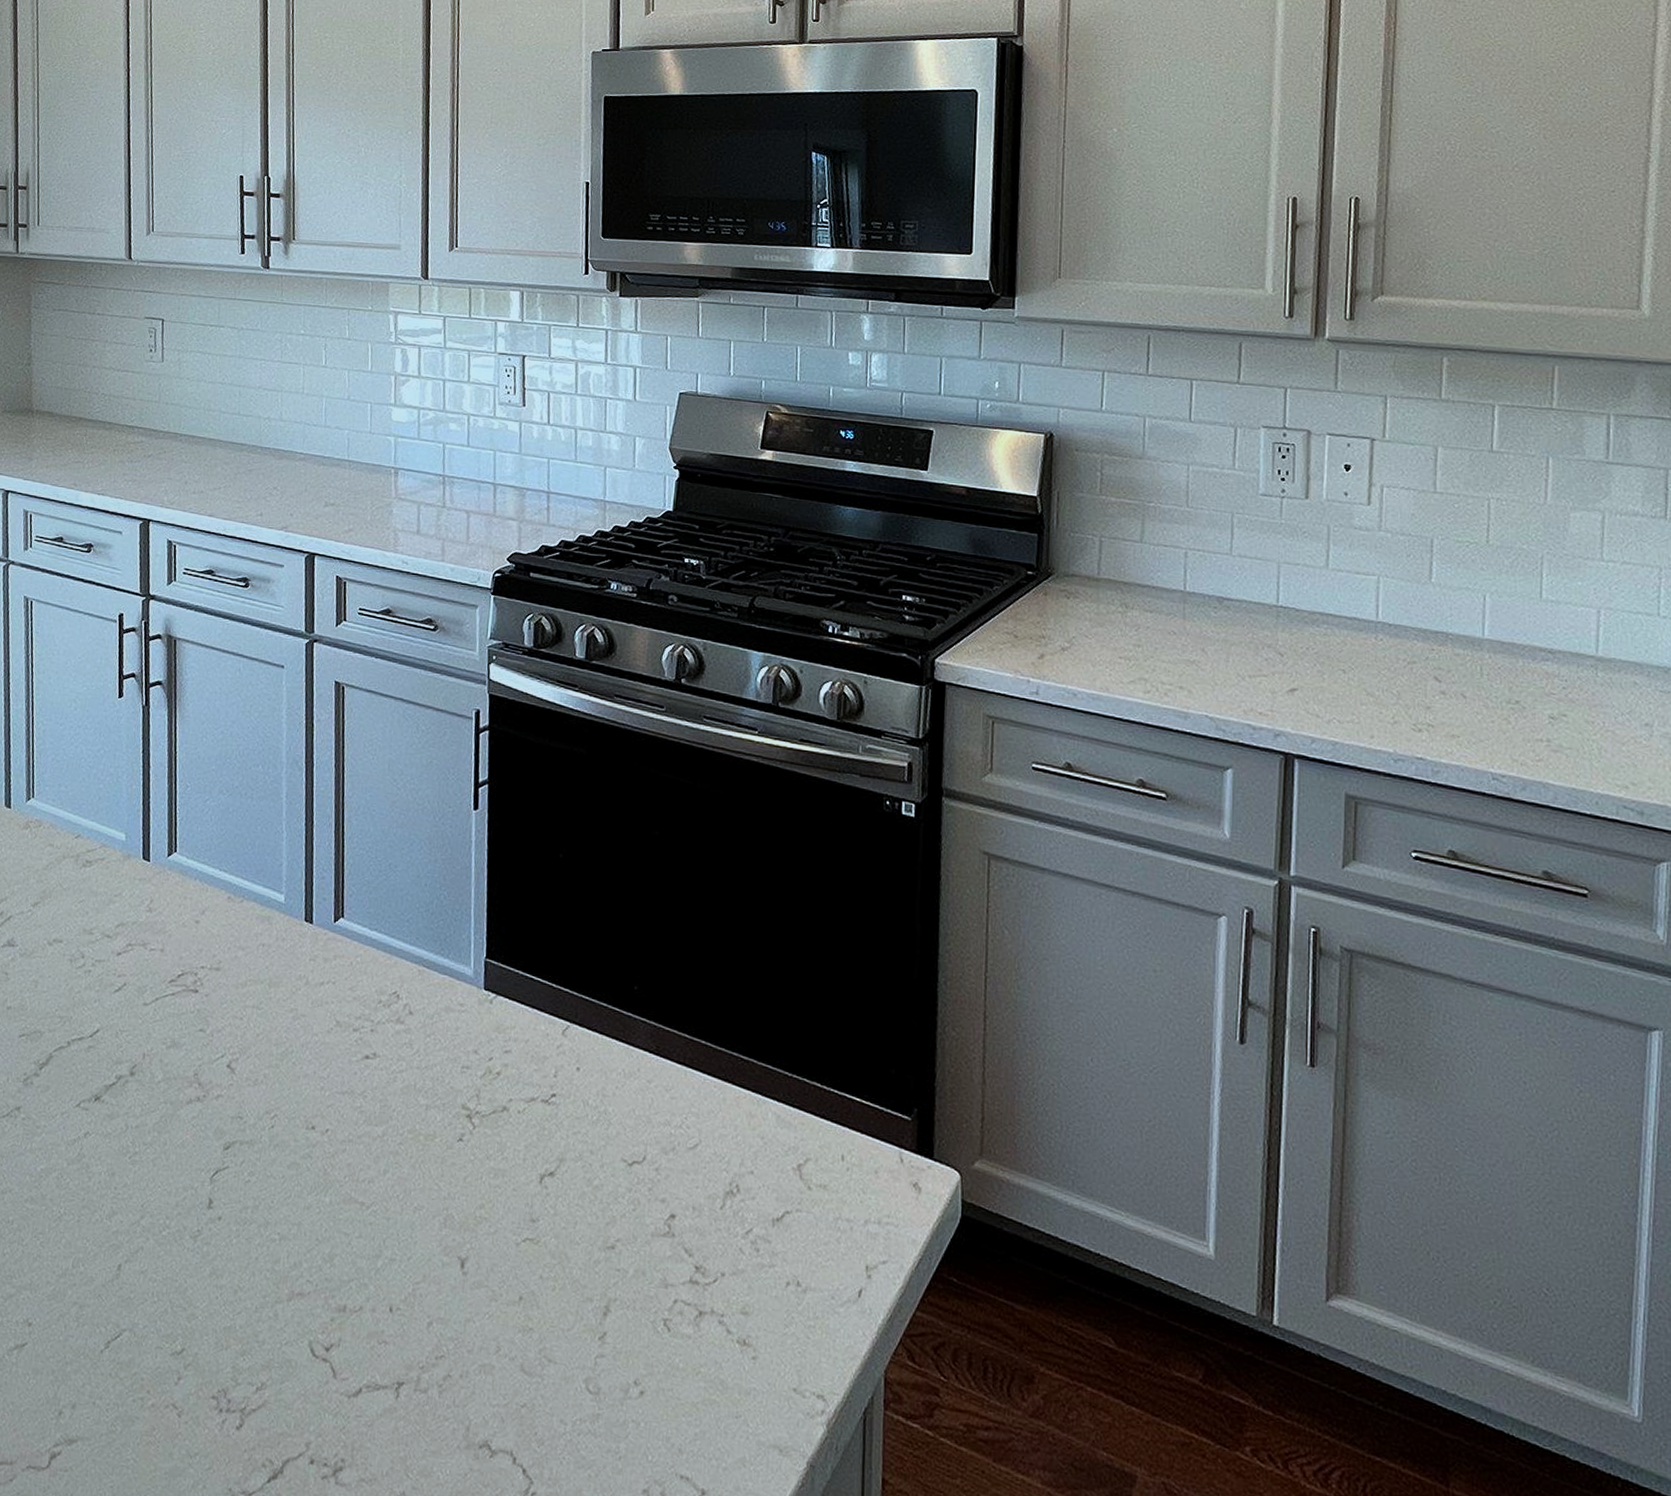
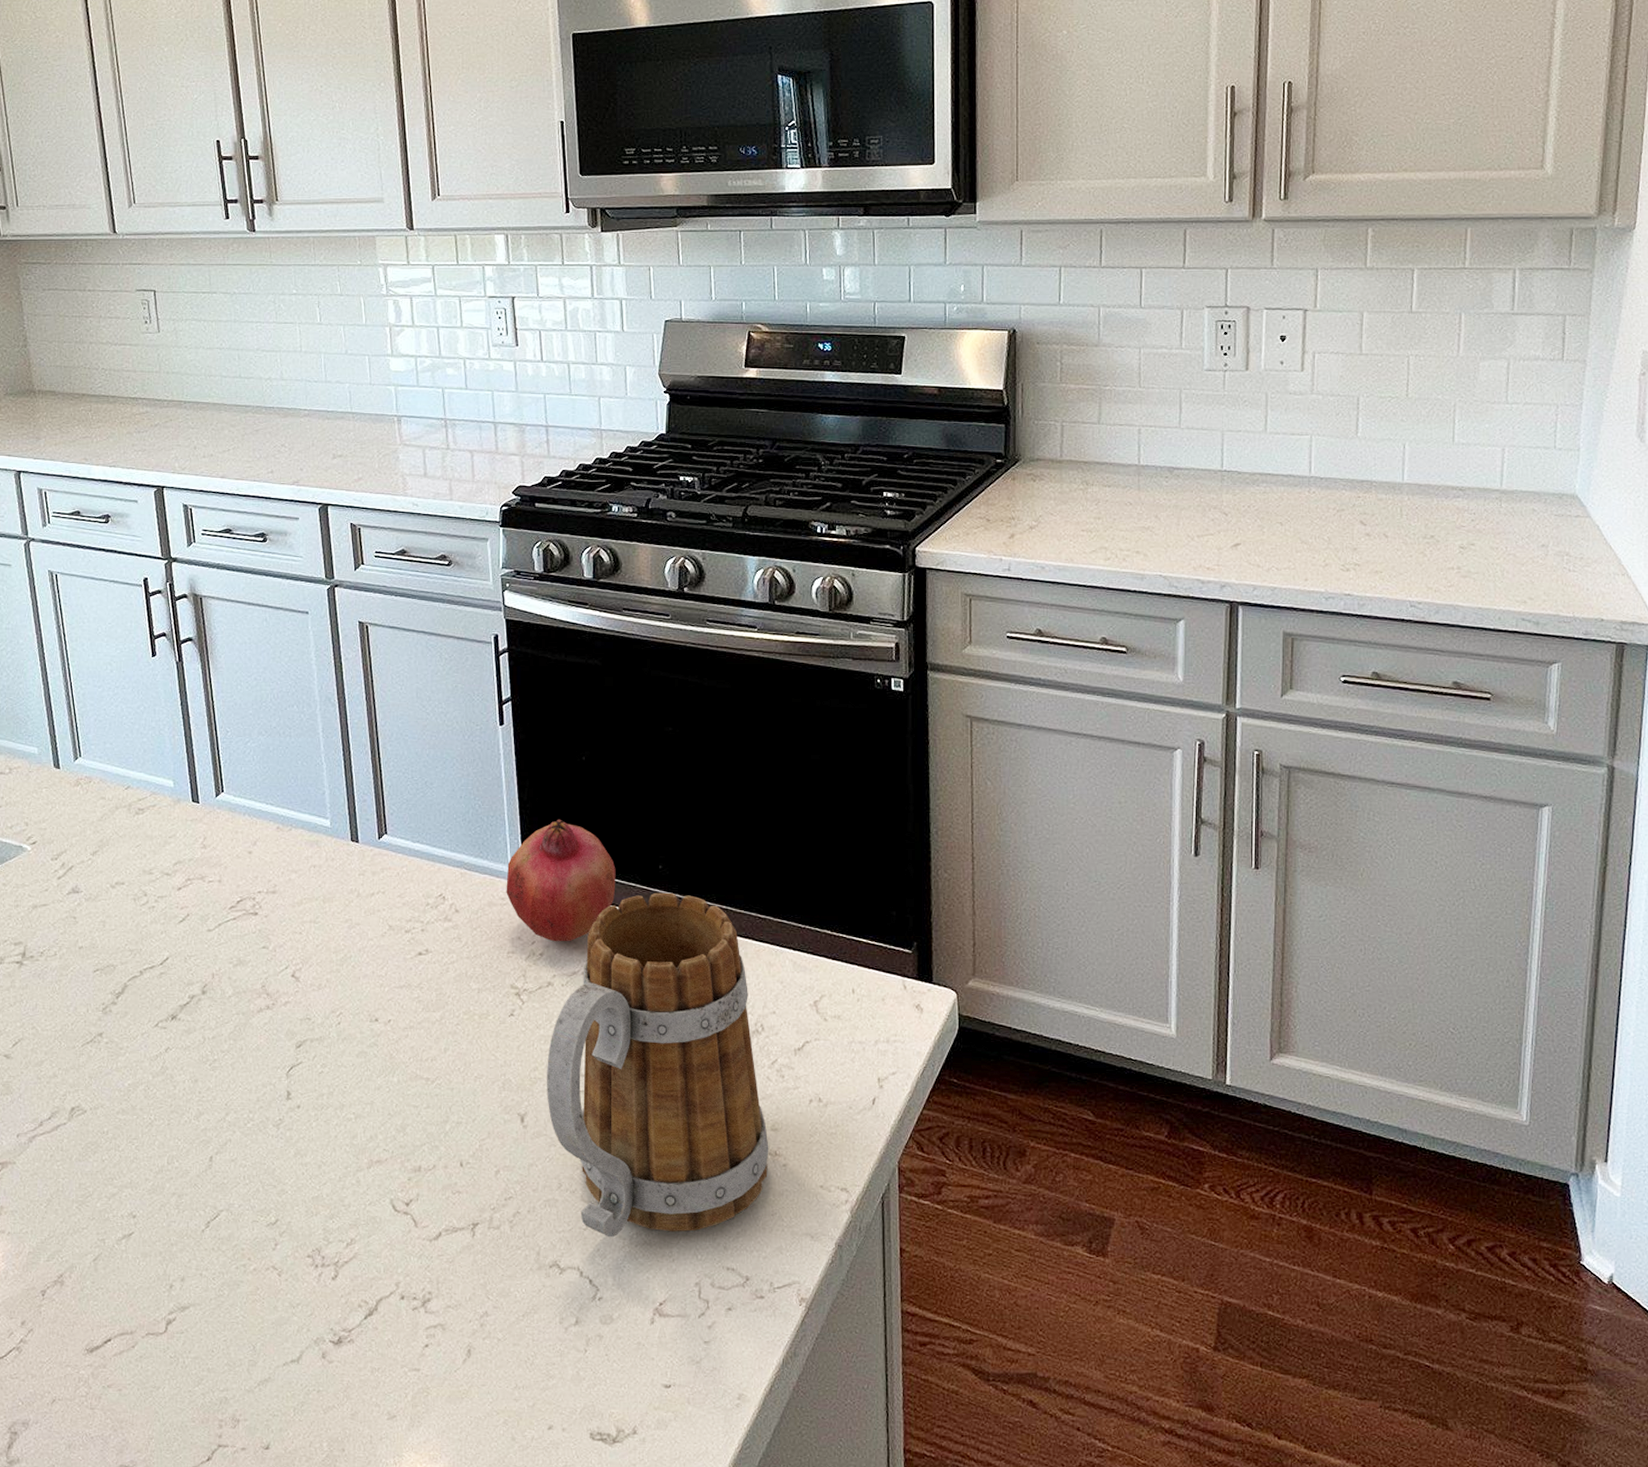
fruit: none [465,921,587,1062] -> present [506,819,616,942]
mug: none [491,1016,738,1425] -> present [547,892,769,1238]

